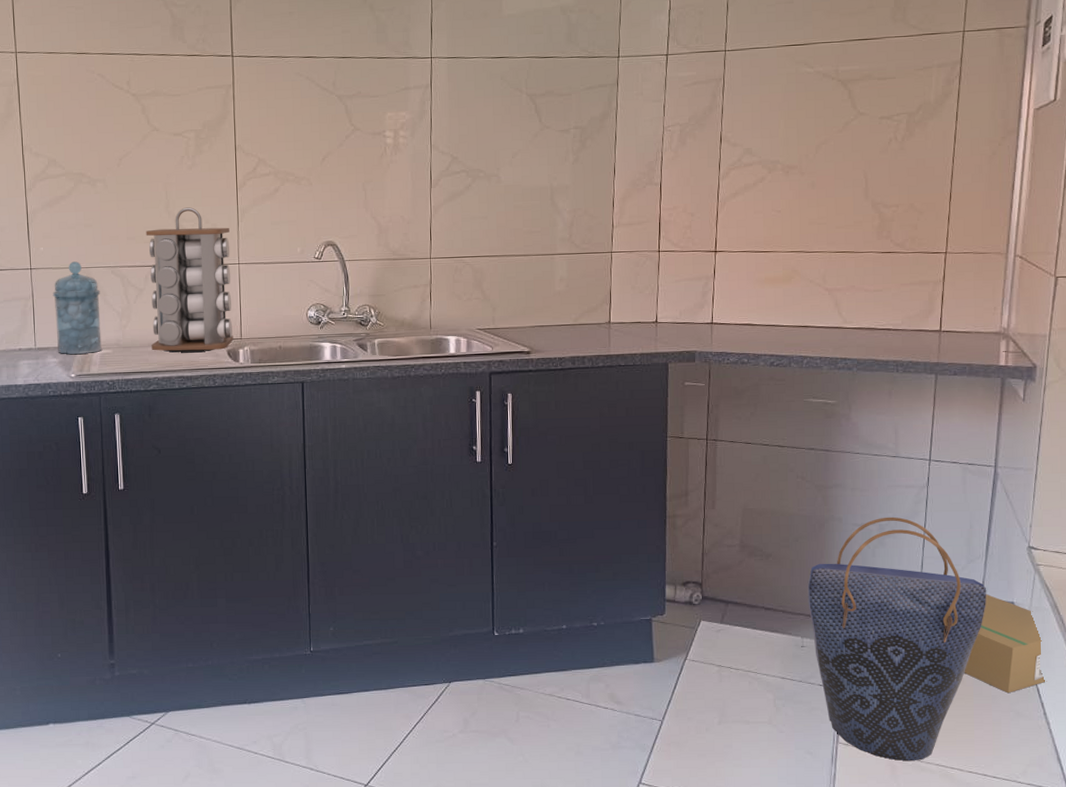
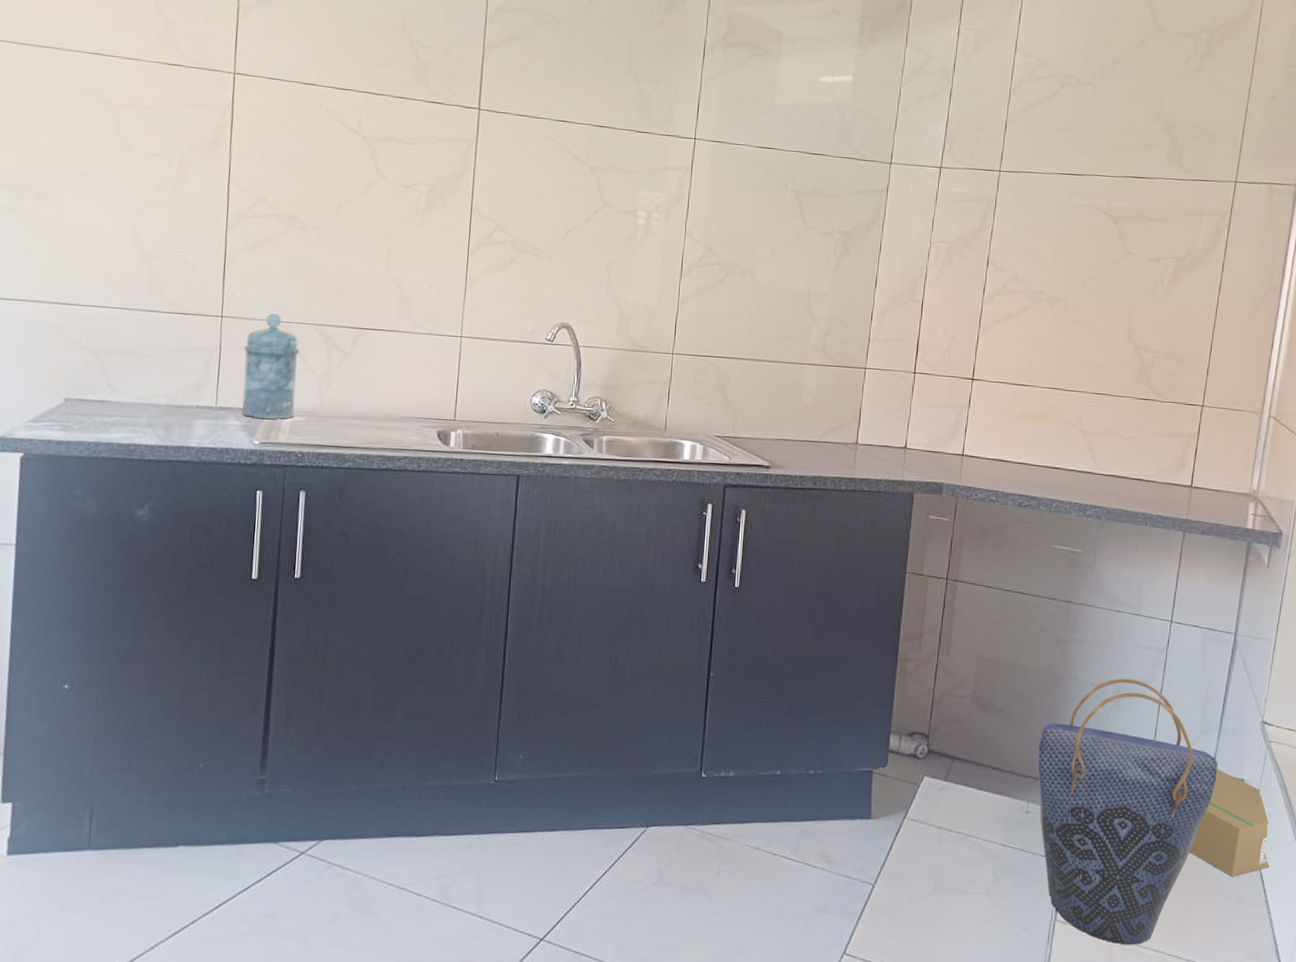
spice rack: present [145,207,234,352] -> none [351,268,455,431]

